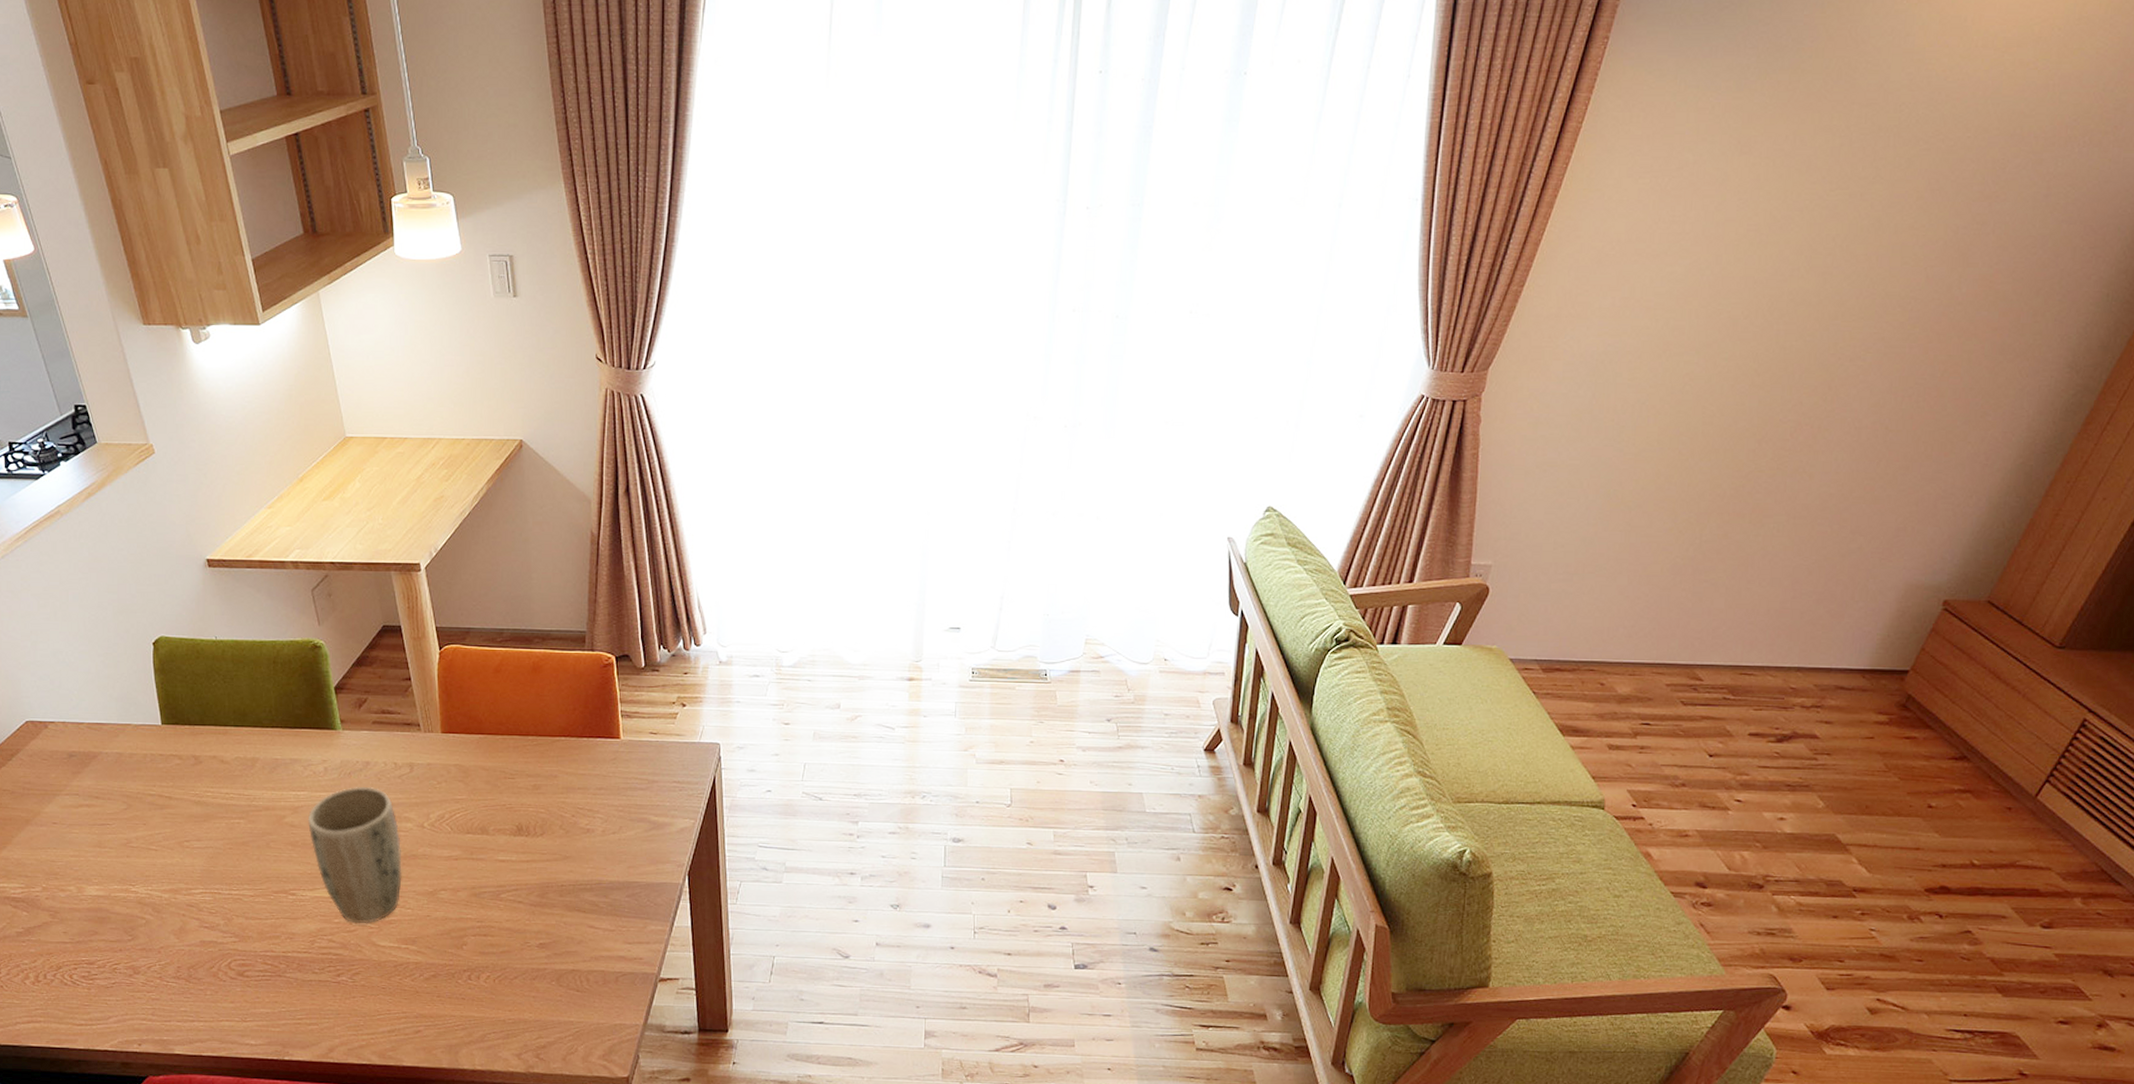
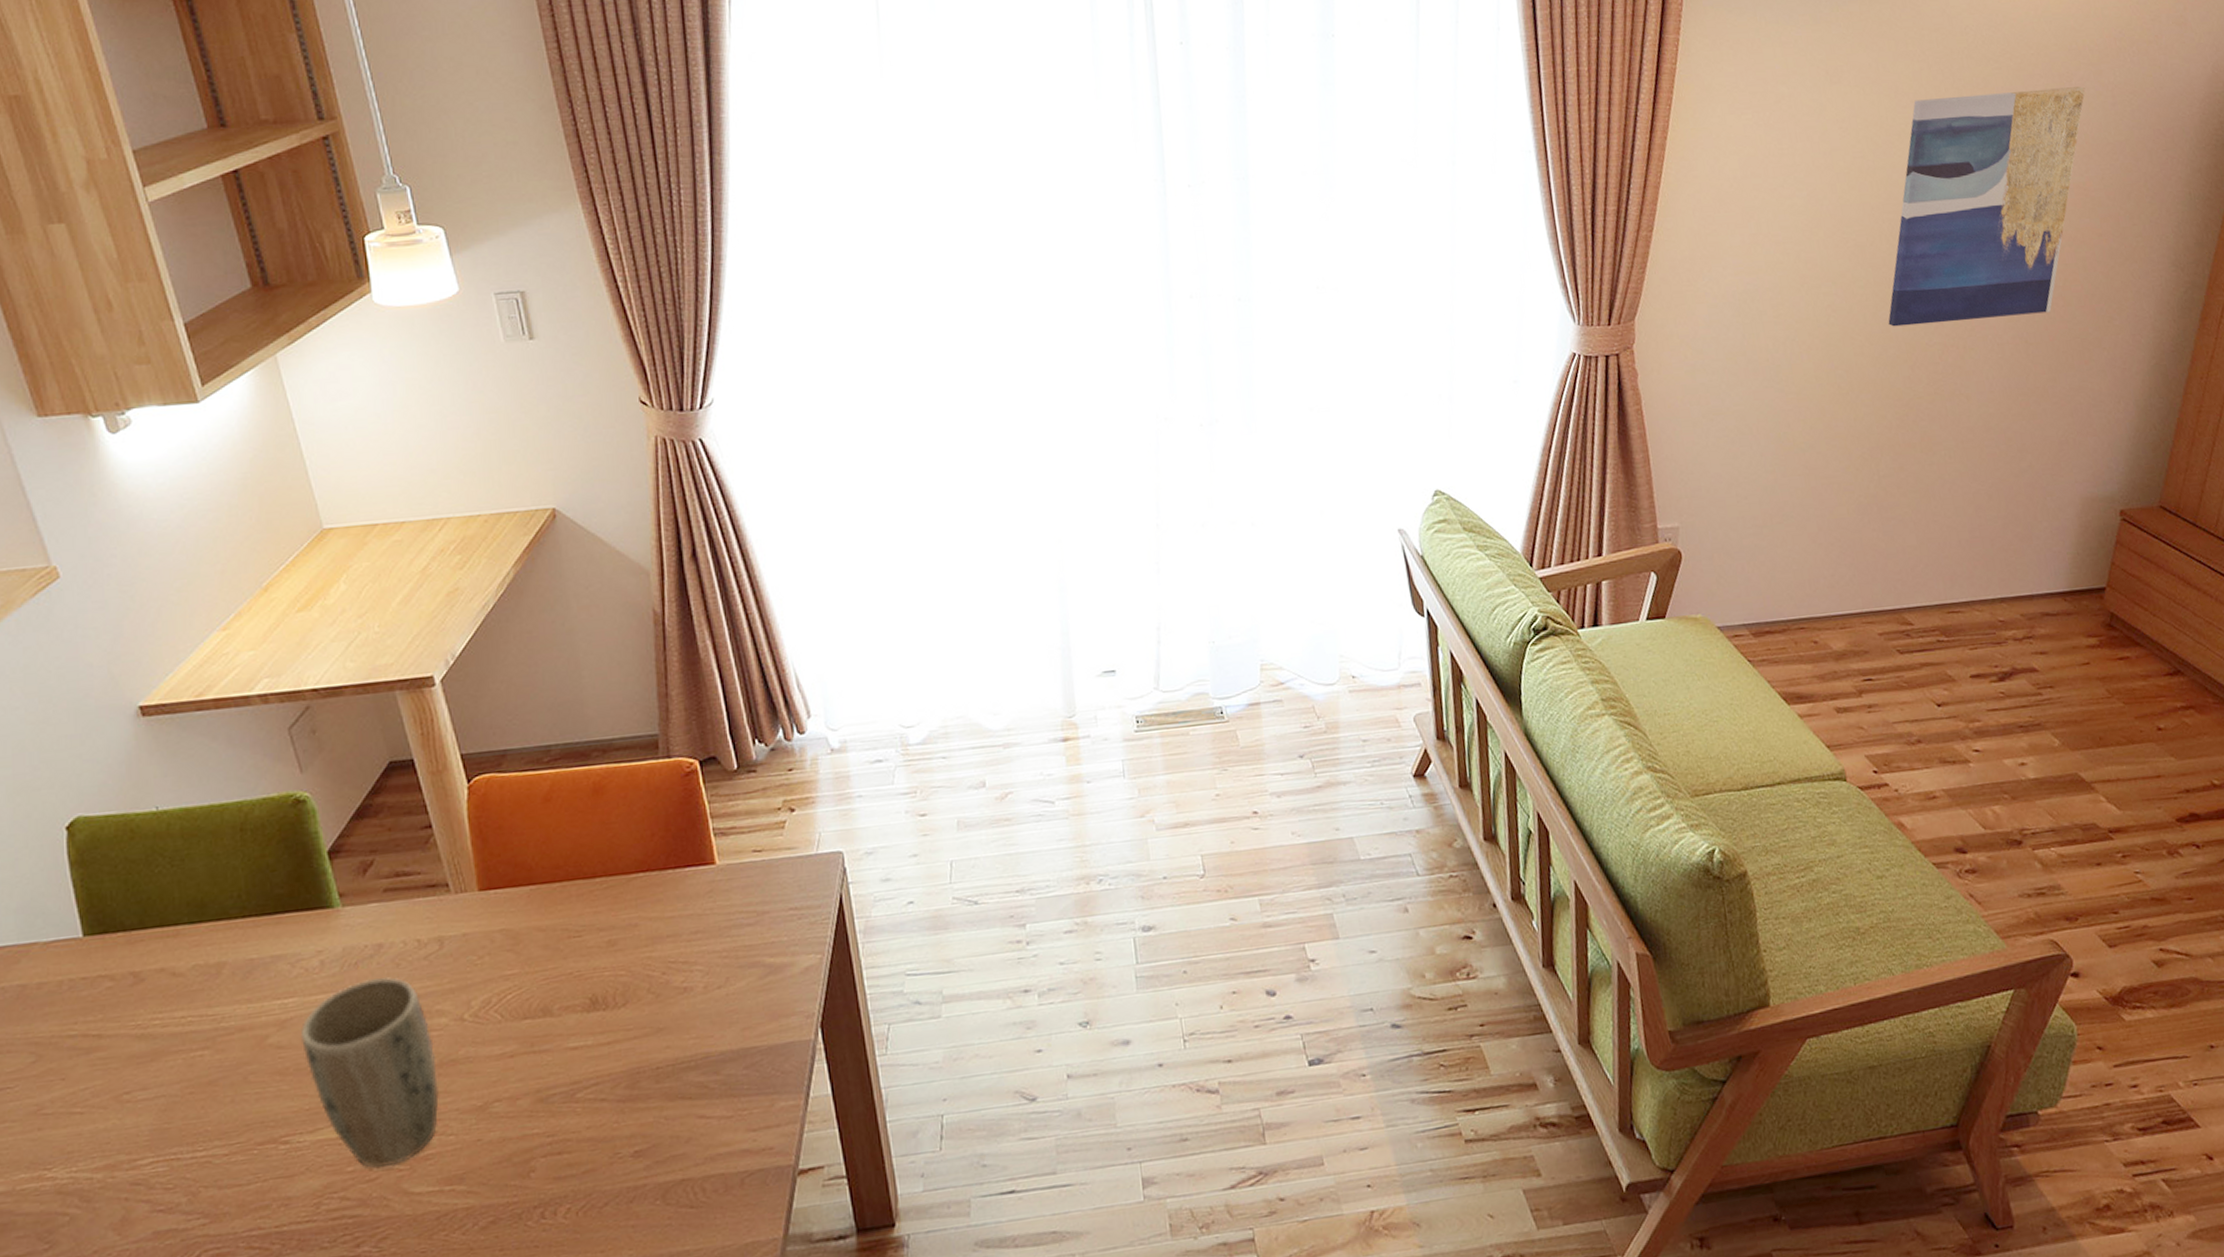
wall art: none [1745,174,2019,402] -> present [1888,86,2086,327]

